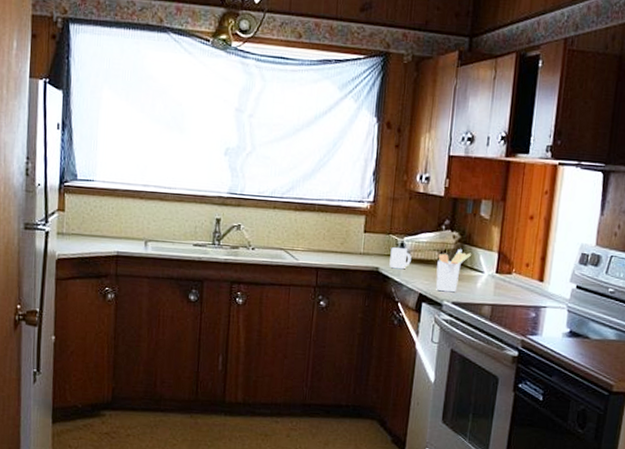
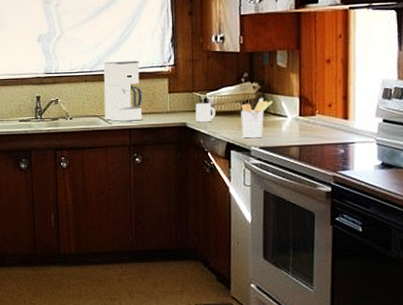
coffee maker: none [291,188,336,260] -> present [103,60,143,121]

